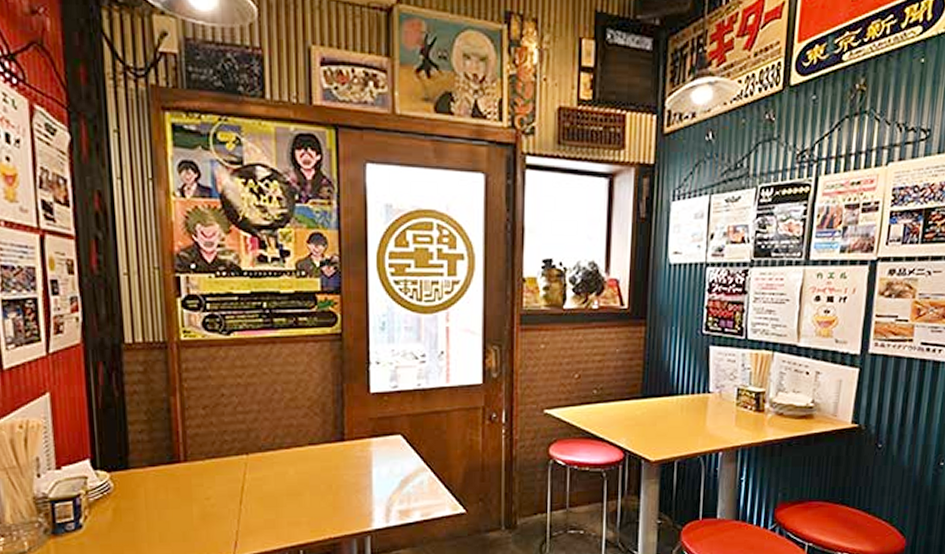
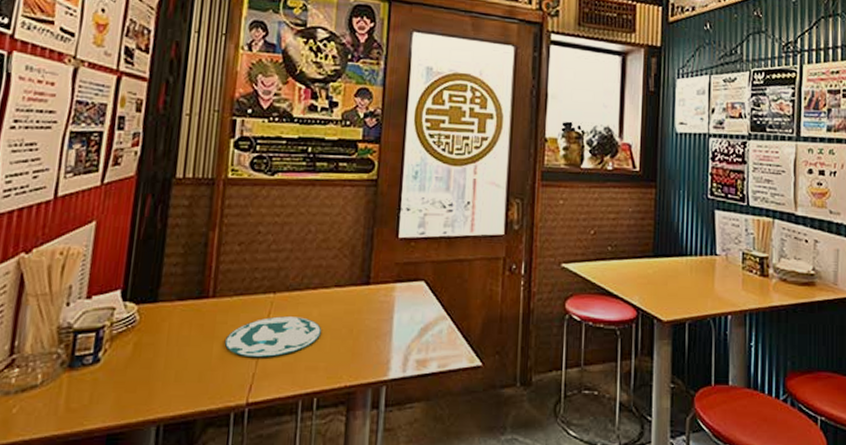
plate: none [203,476,301,515] -> present [224,316,322,357]

